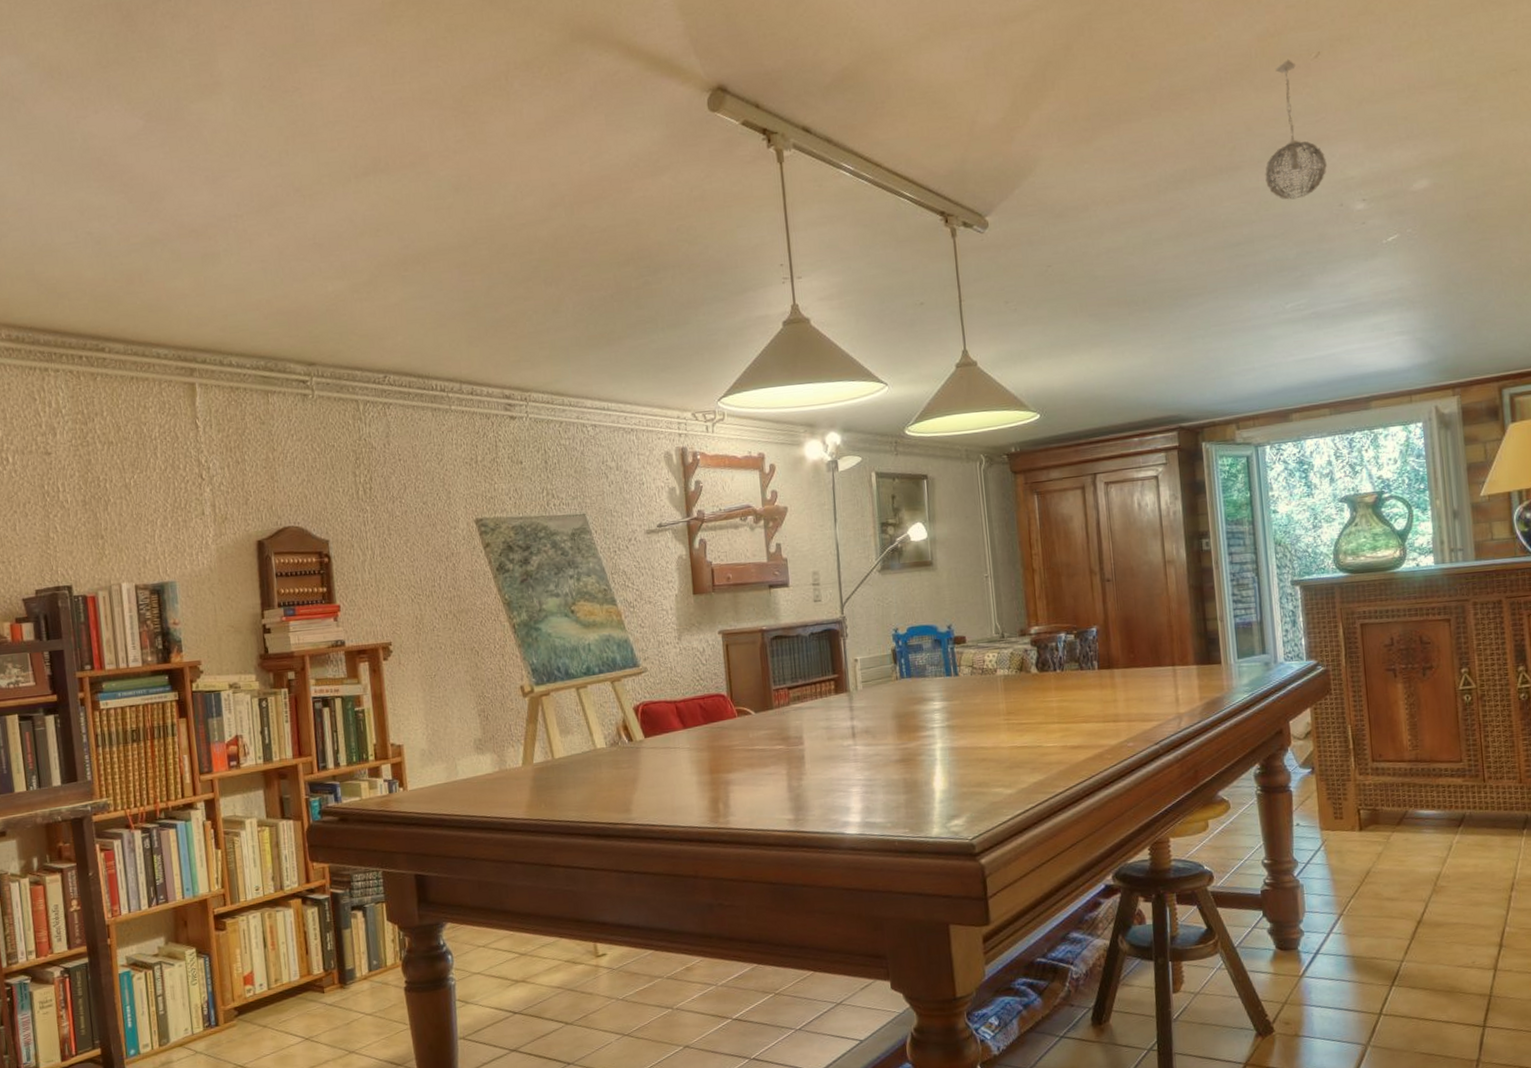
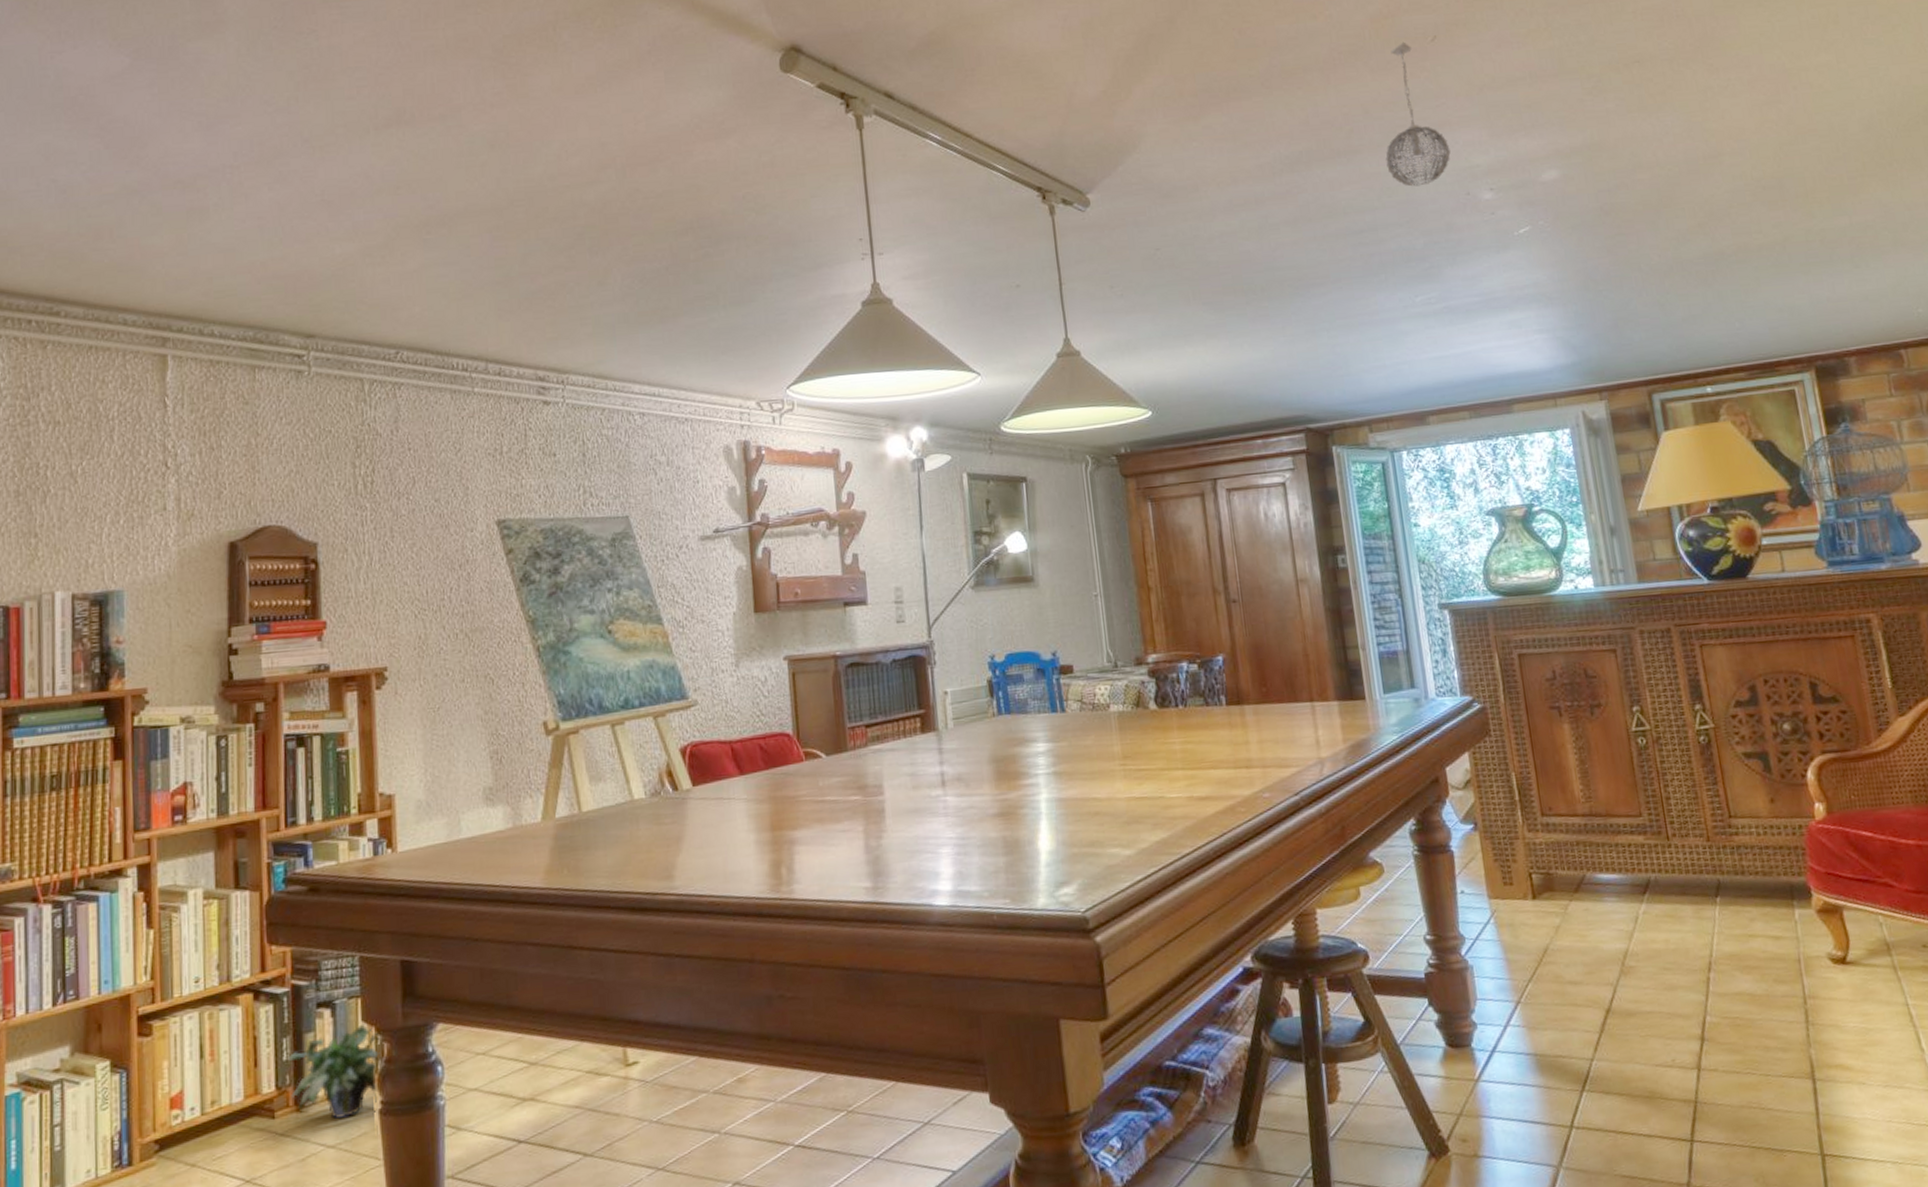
potted plant: none [331,923,403,994] -> present [288,1024,380,1119]

